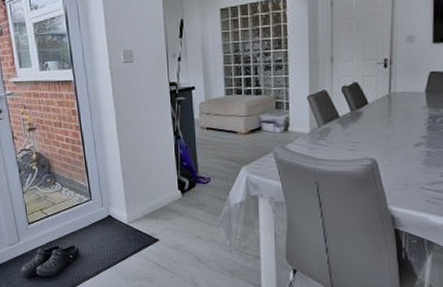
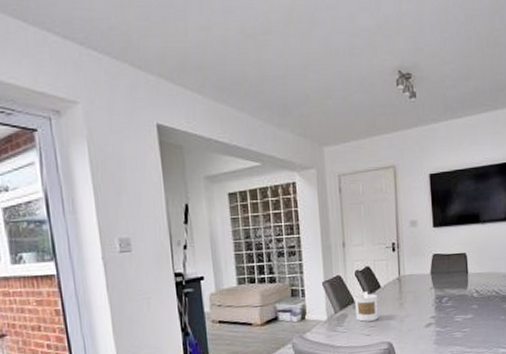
candle: none [339,107,365,137] -> present [354,292,379,322]

